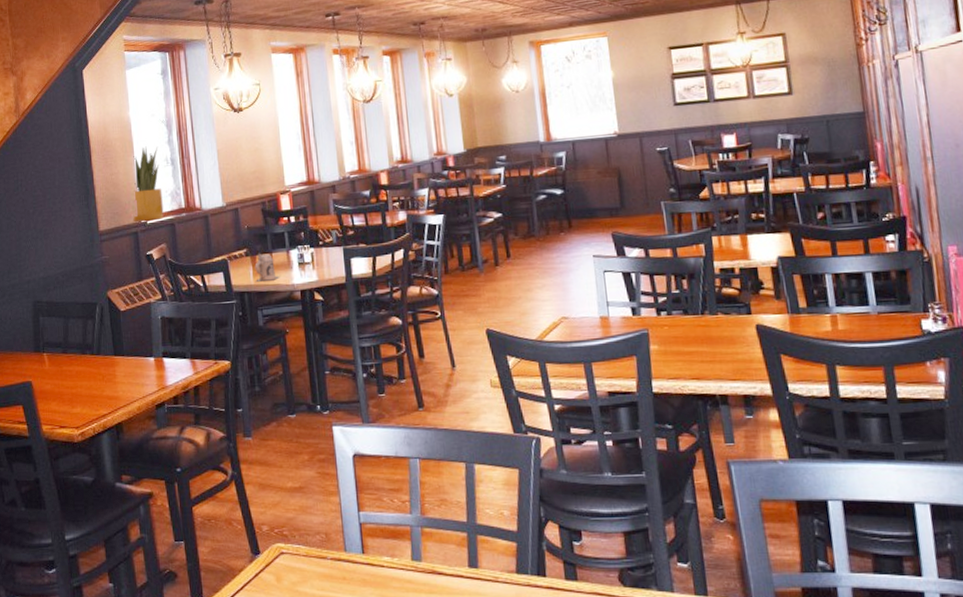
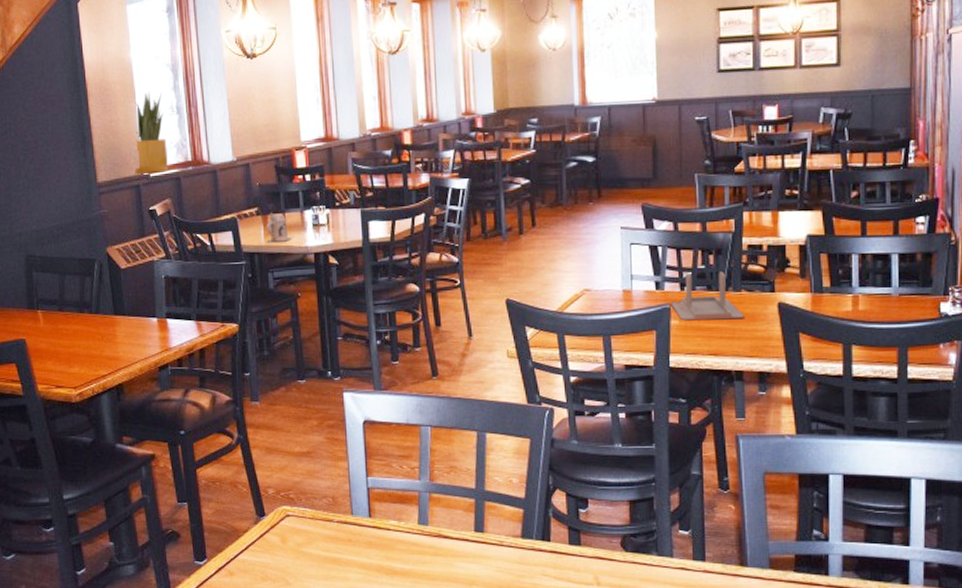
napkin holder: none [647,295,723,346] -> present [669,271,744,321]

